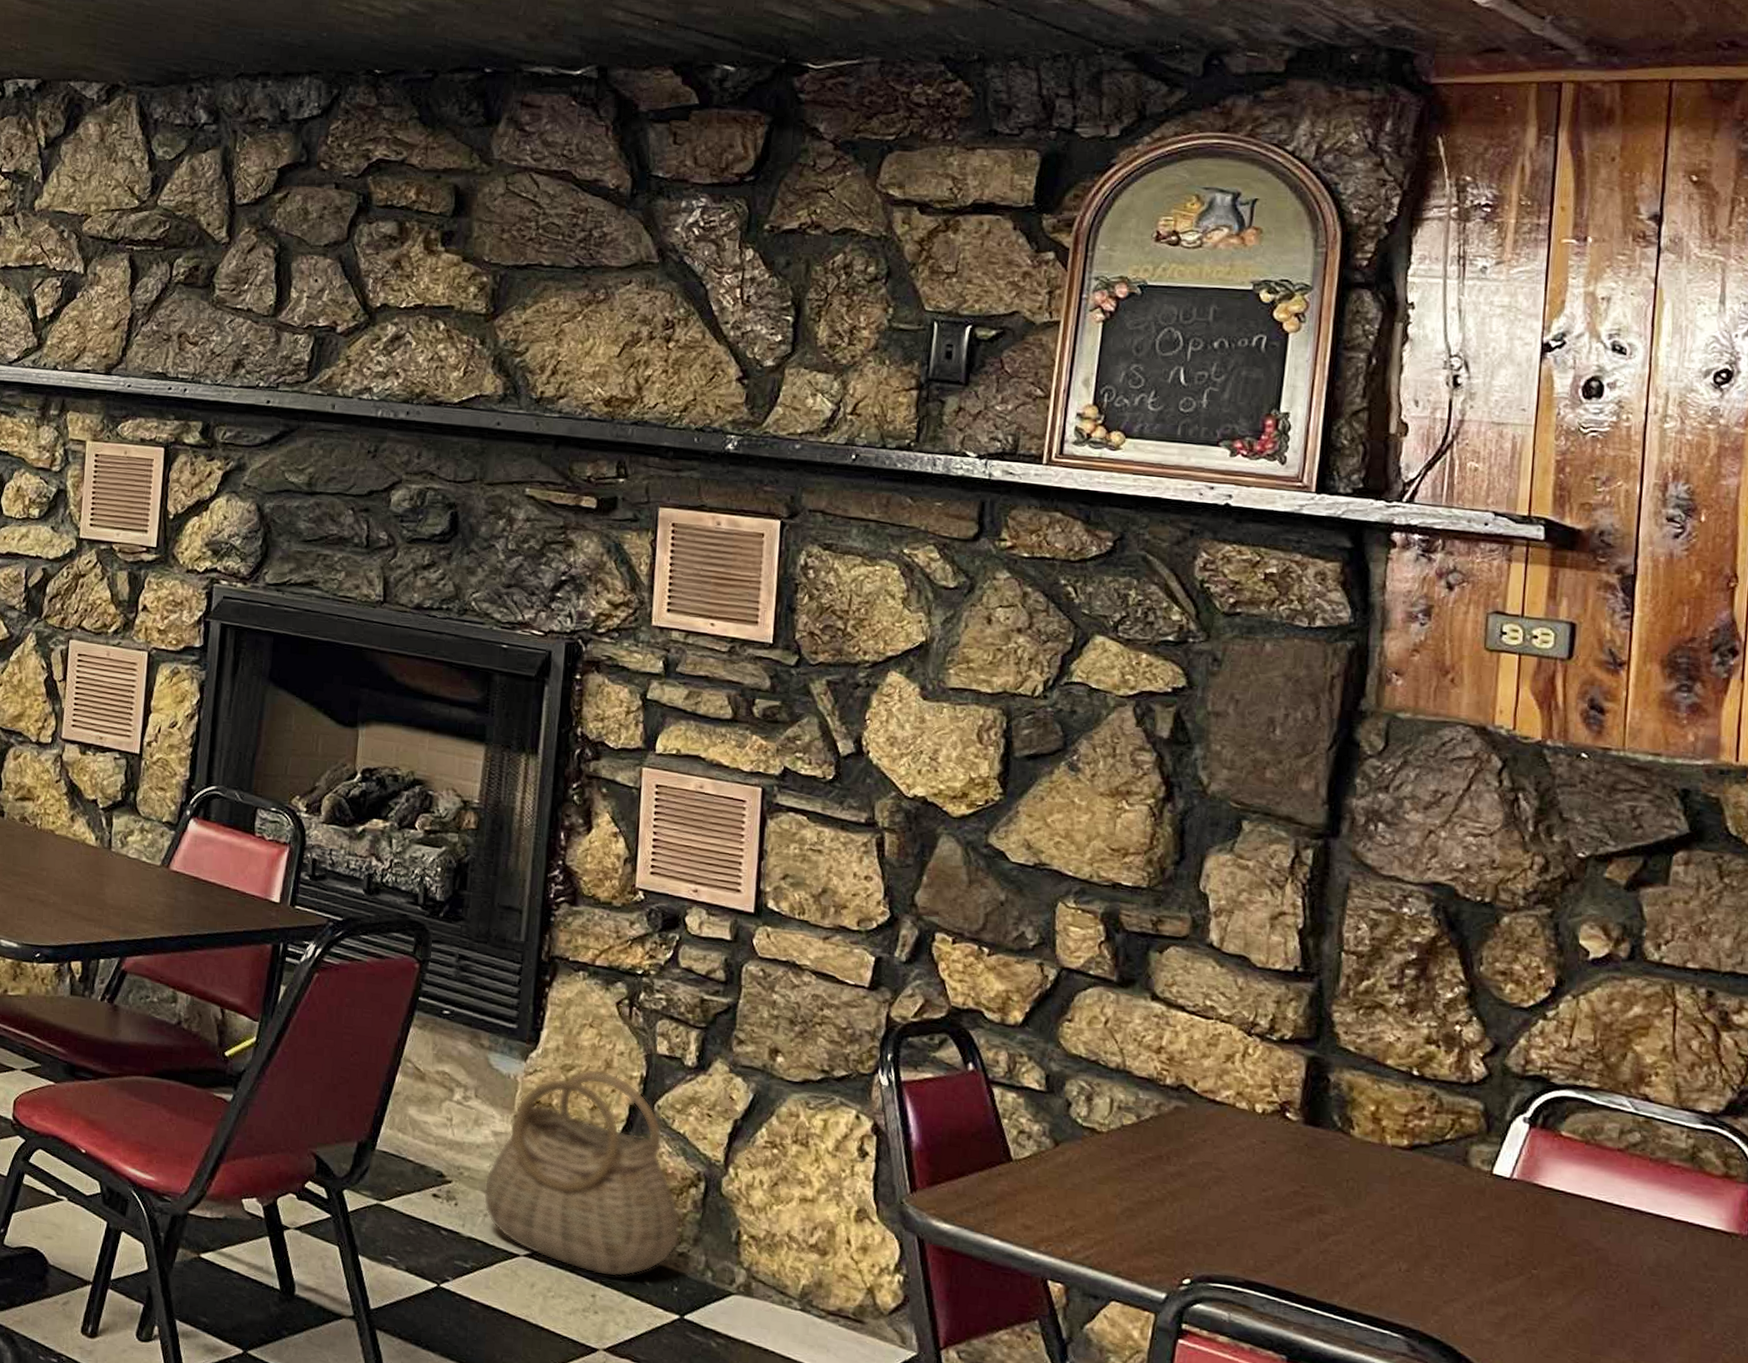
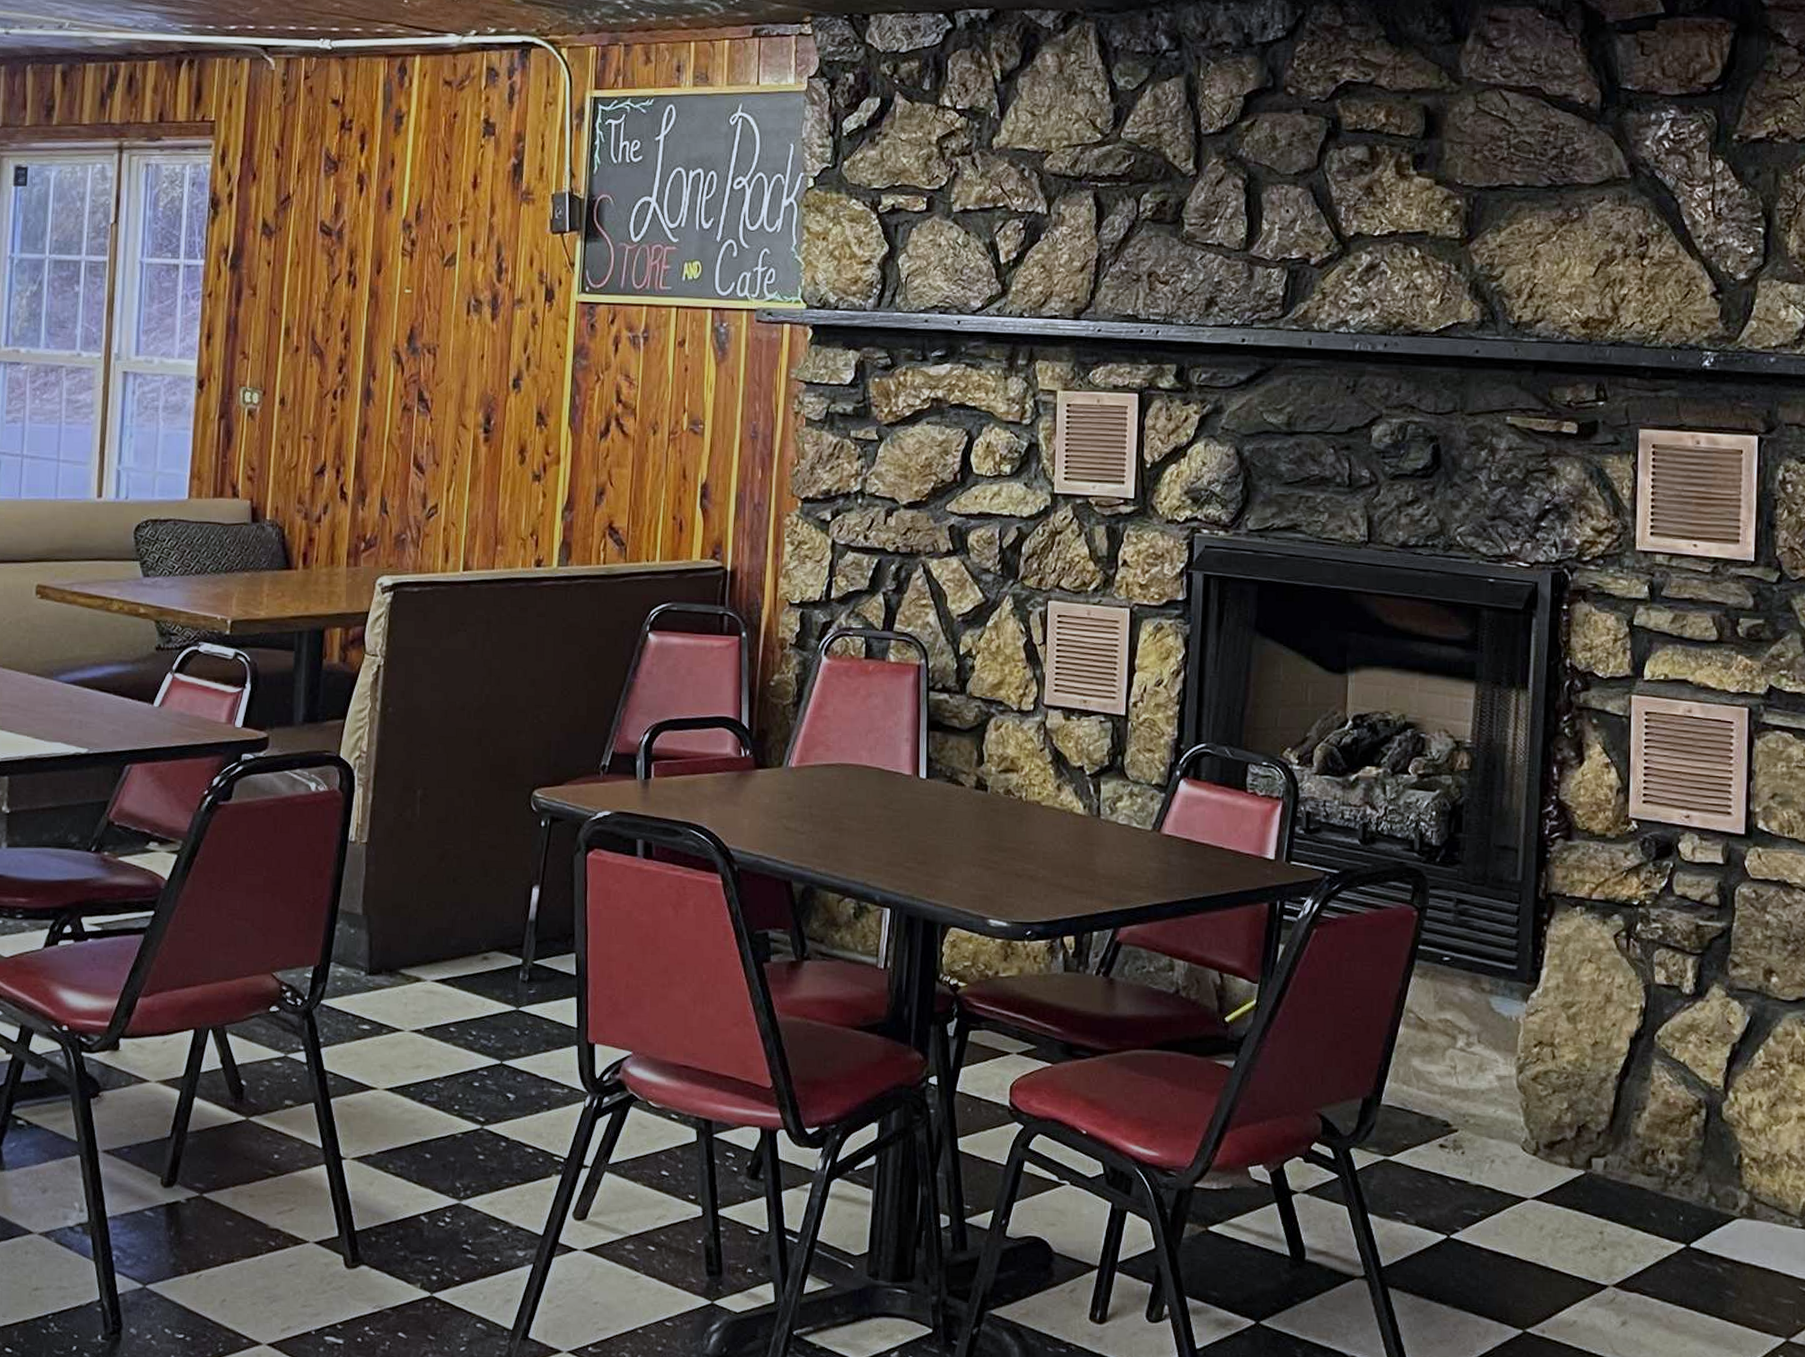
basket: present [483,1069,681,1277] -> none [1490,1004,1684,1212]

